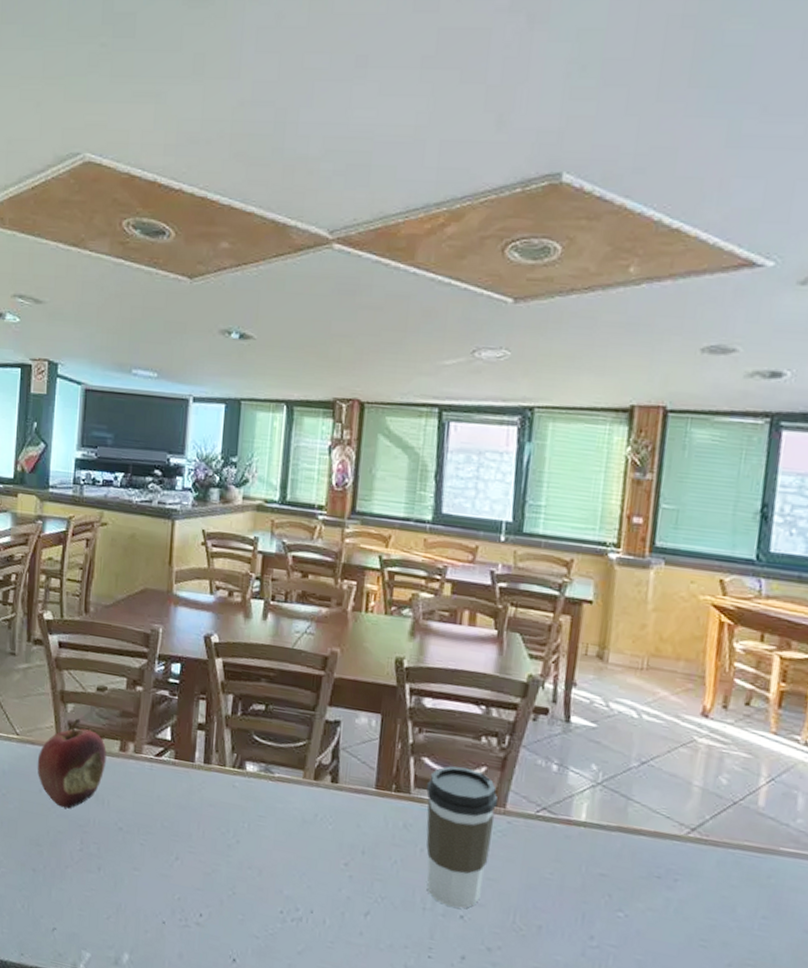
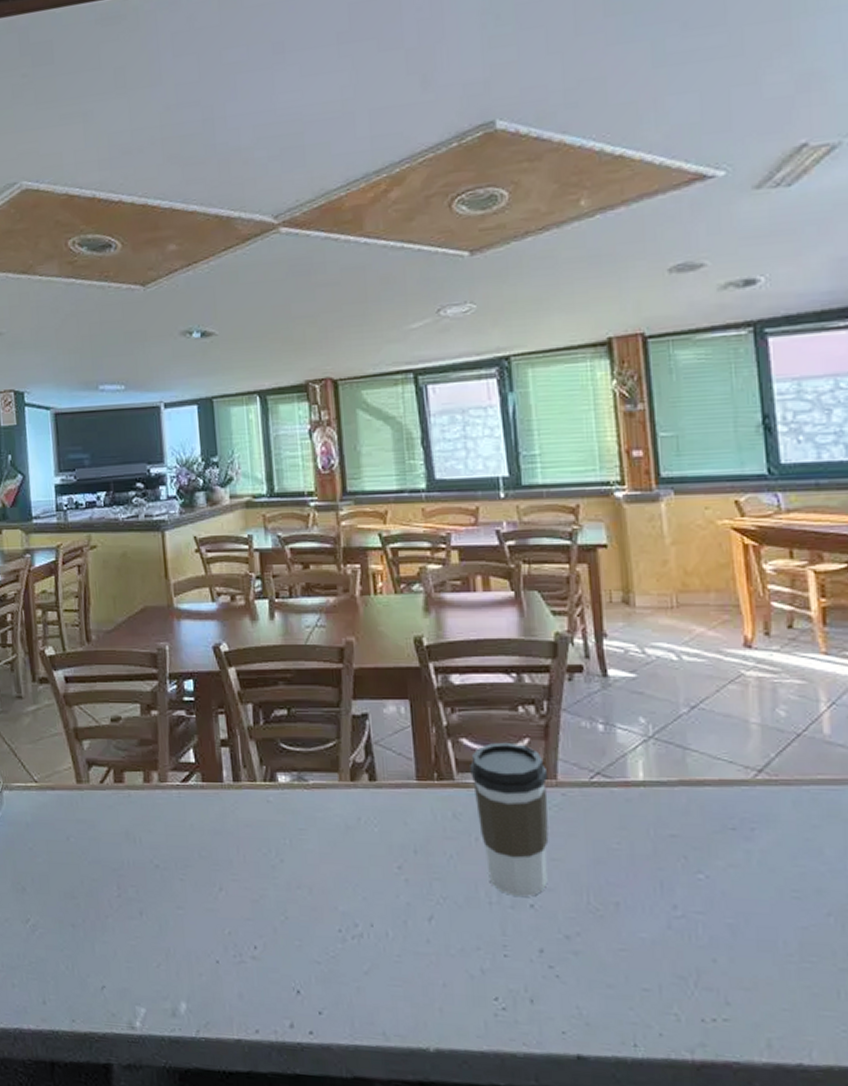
fruit: present [37,718,107,809] -> none [60,755,132,853]

